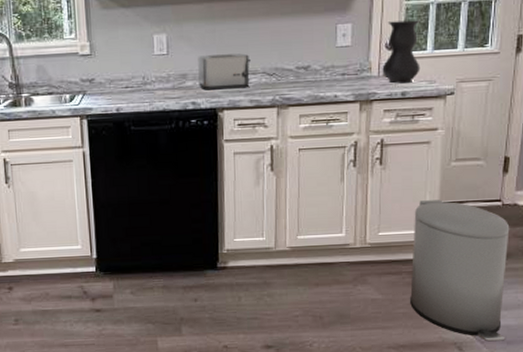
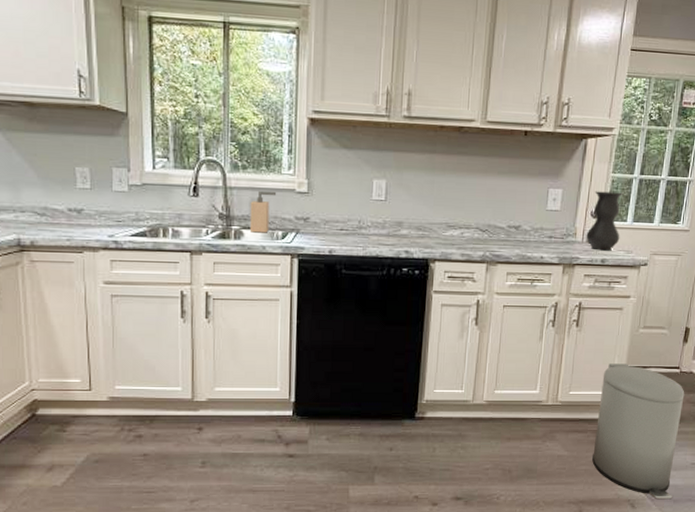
soap dispenser: none [37,57,61,99] -> present [249,191,277,233]
toaster: present [198,53,251,90] -> none [413,205,466,242]

